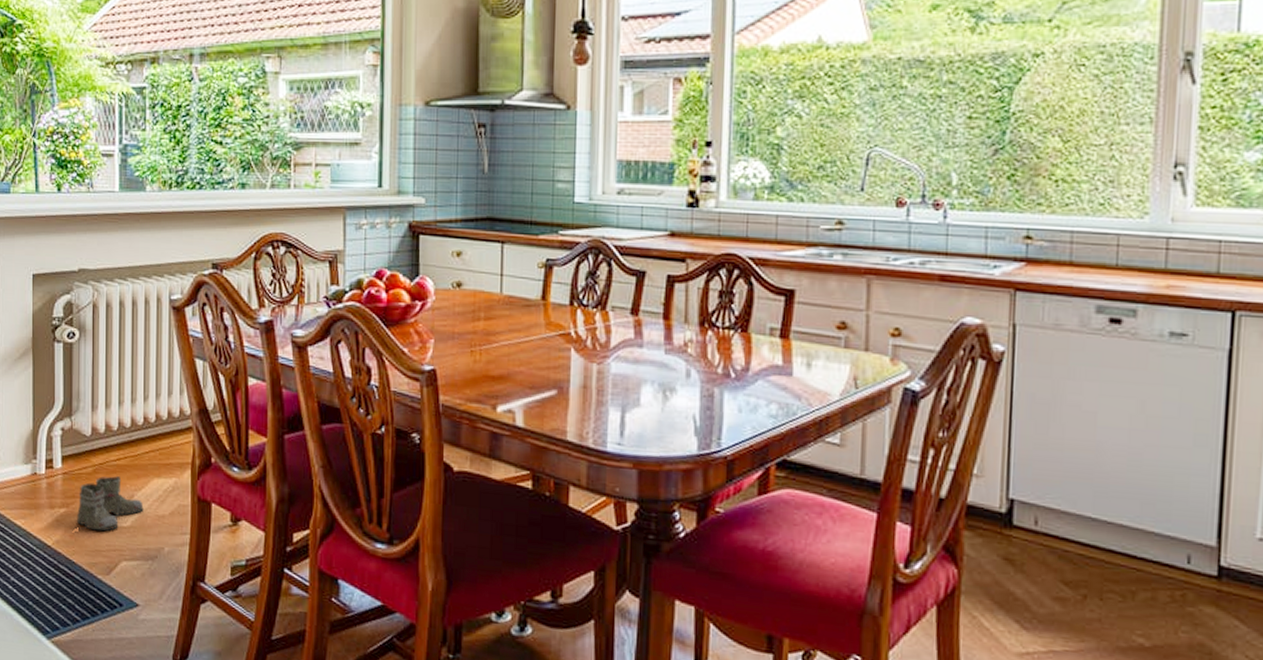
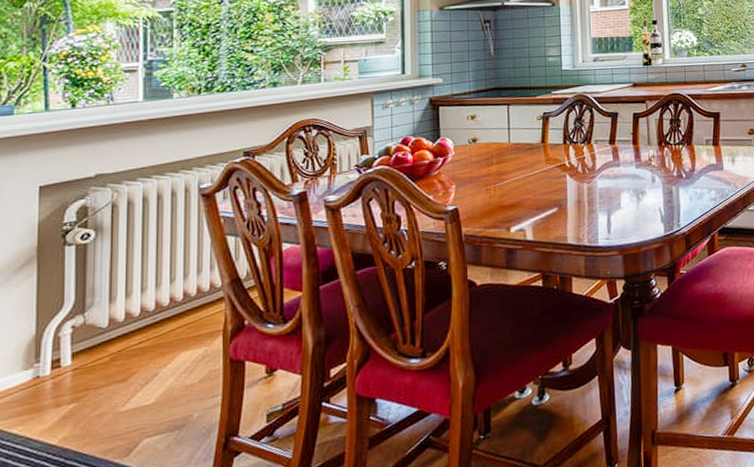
boots: present [76,476,144,532] -> none [88,359,170,420]

